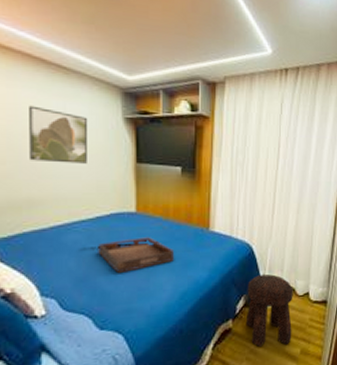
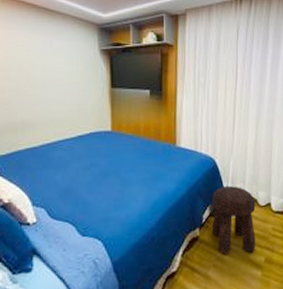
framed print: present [29,105,89,164] -> none [23,43,71,90]
serving tray: present [98,237,174,274] -> none [80,153,145,186]

